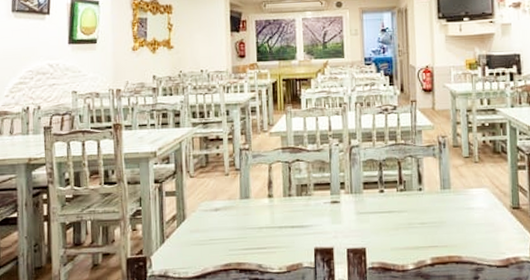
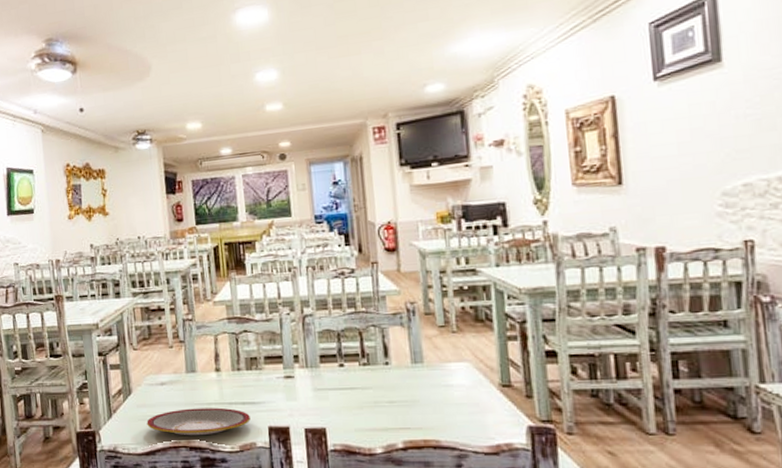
plate: none [199,231,298,259] -> present [146,407,250,436]

